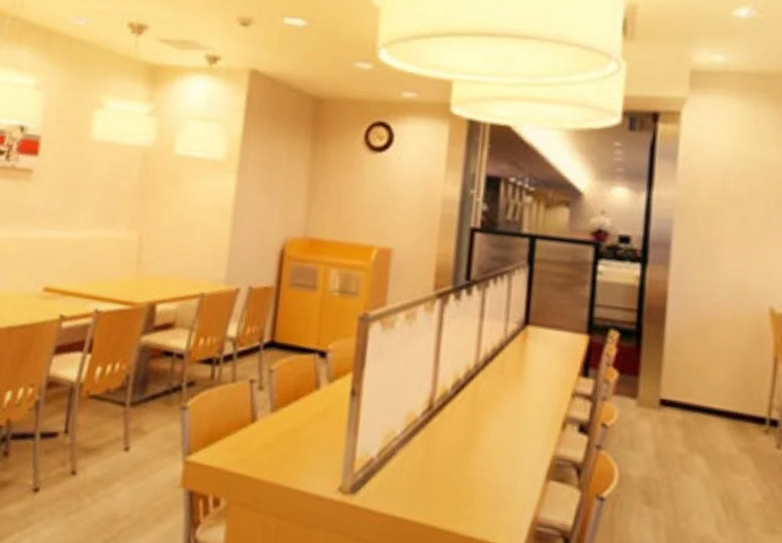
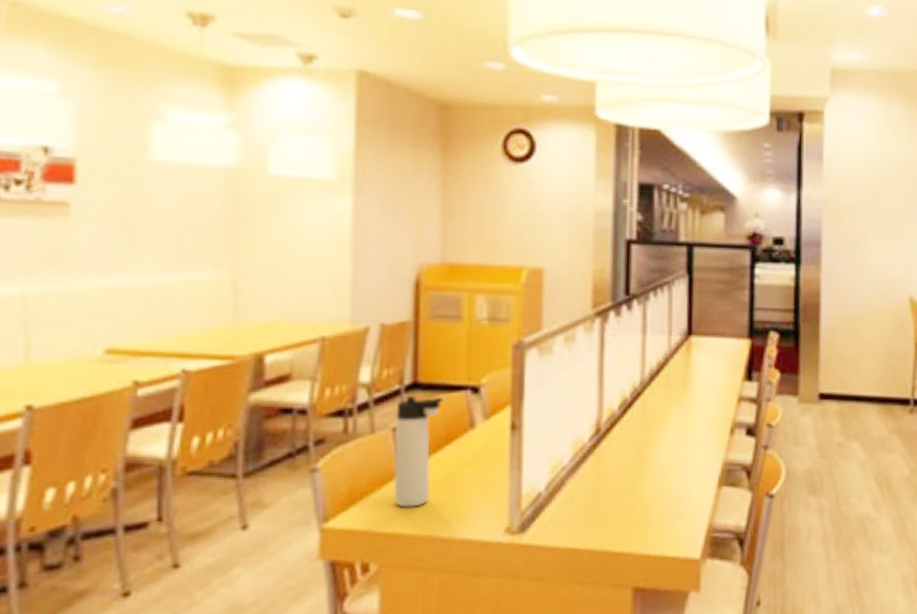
thermos bottle: none [245,352,295,454] -> present [393,395,444,508]

